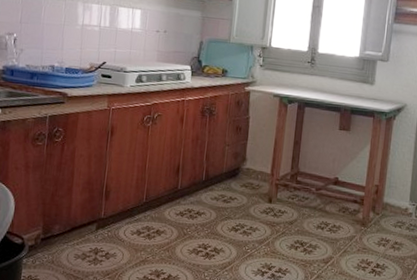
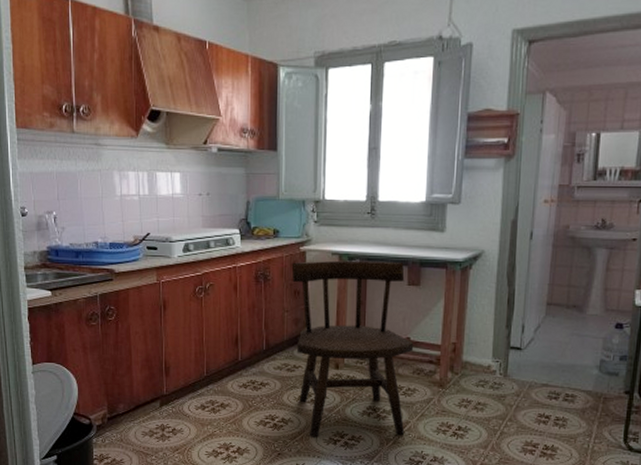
dining chair: none [232,100,342,270] -> present [292,260,414,437]

